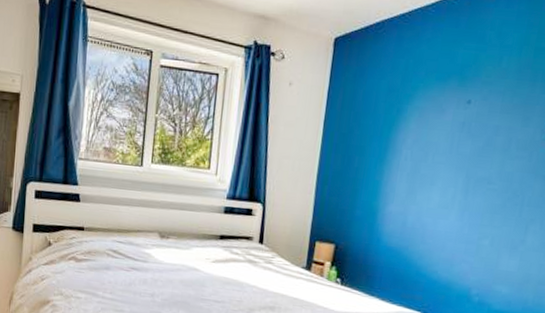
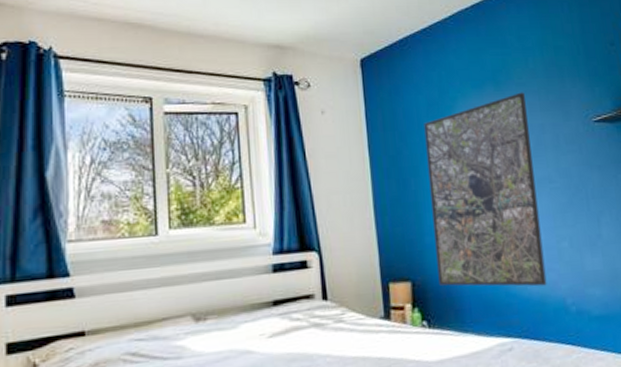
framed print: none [359,90,489,274] -> present [424,92,547,287]

